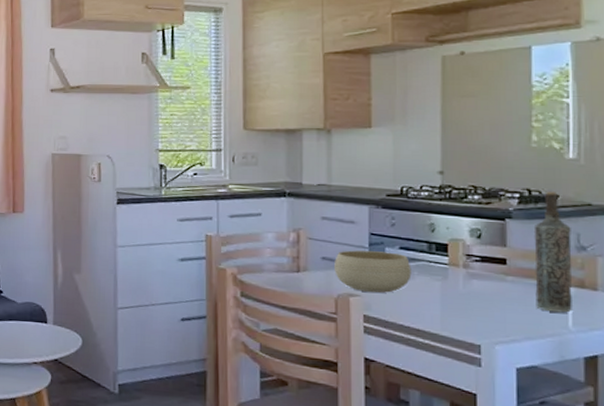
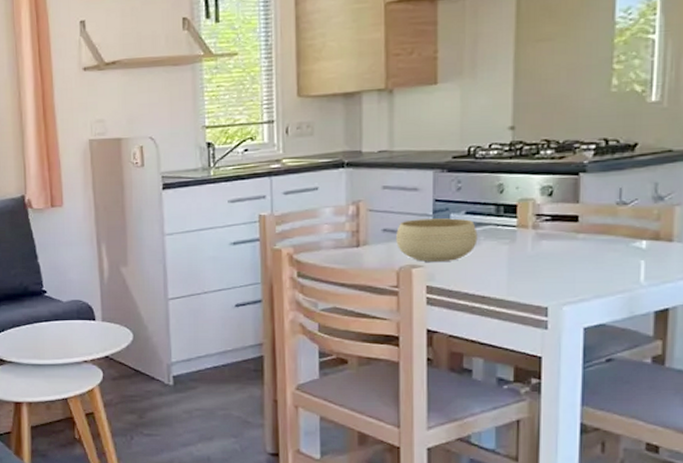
bottle: present [533,191,572,313] -> none [607,139,649,268]

